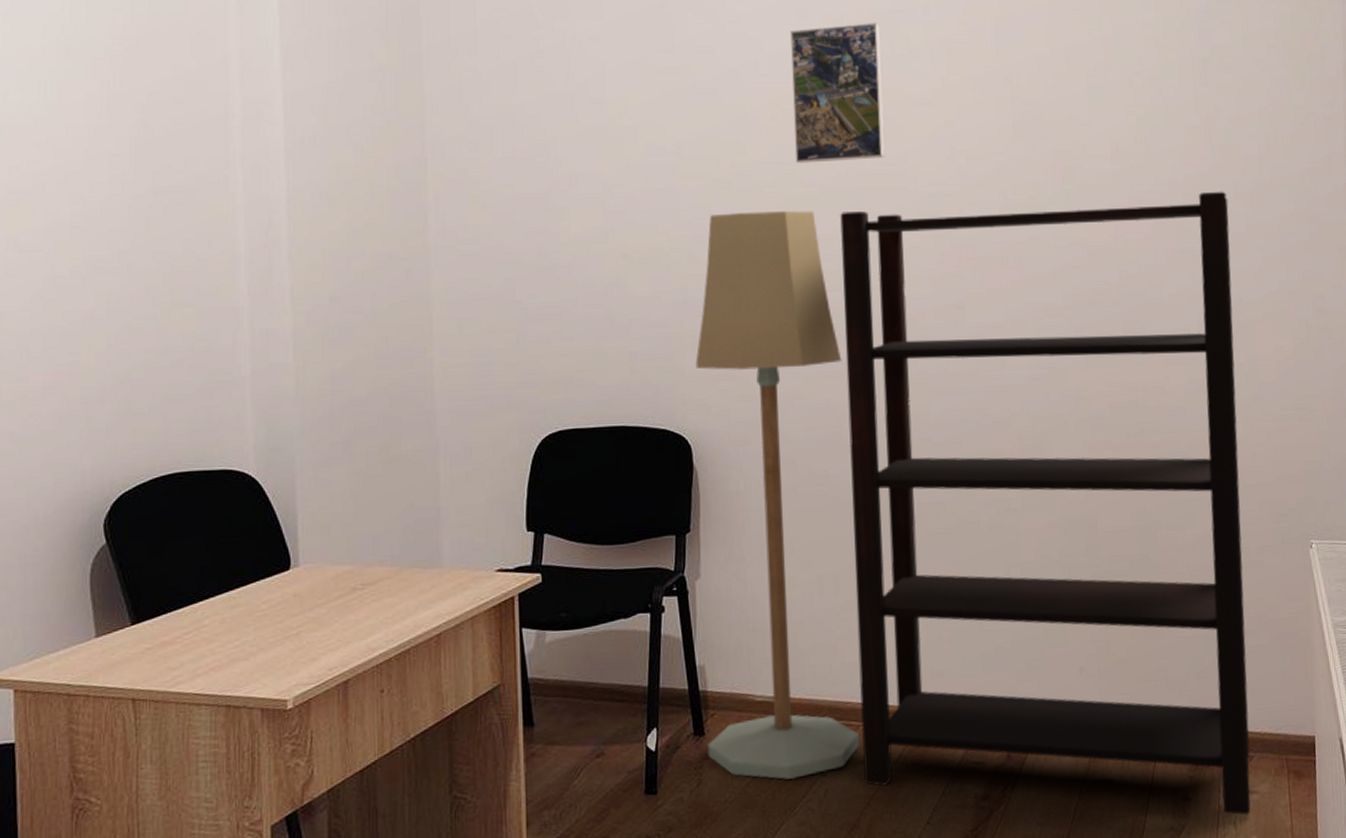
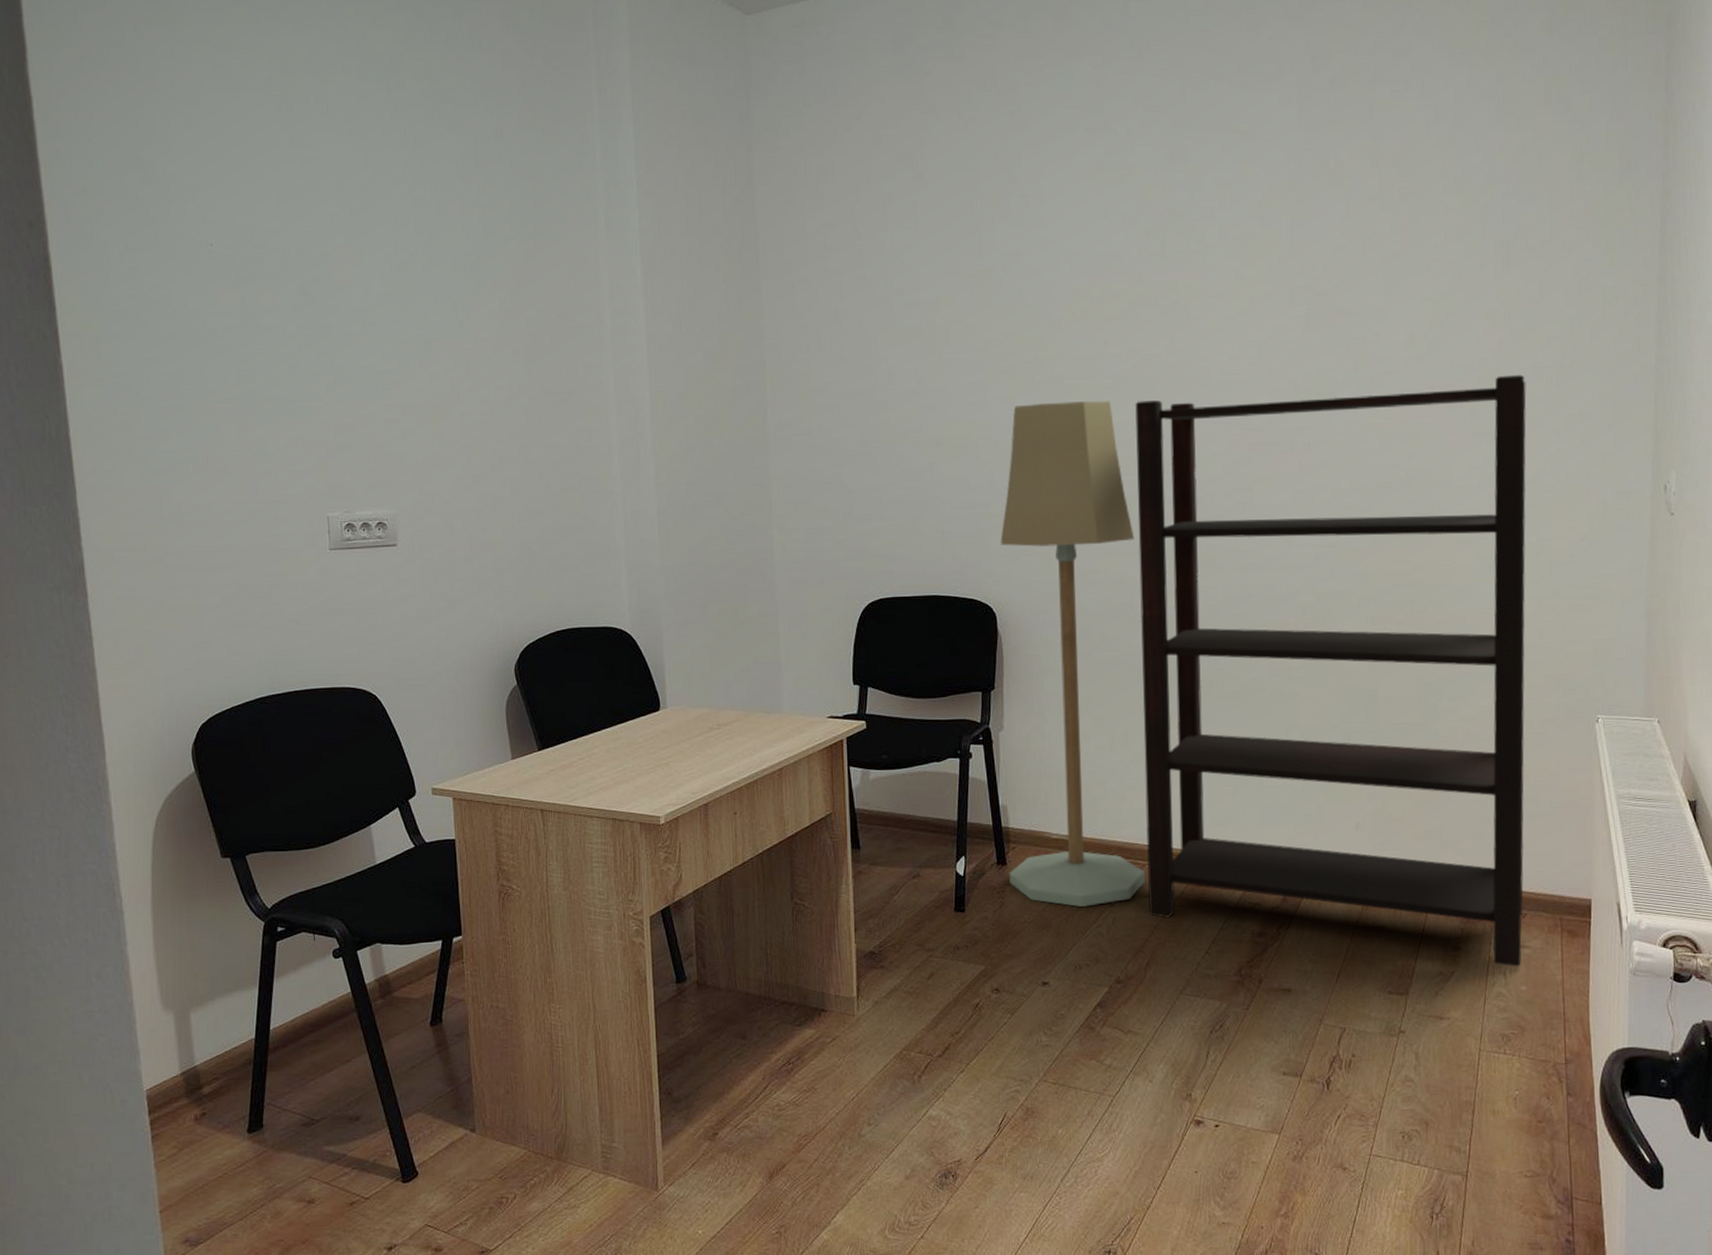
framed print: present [790,22,886,163] -> none [1091,219,1180,356]

